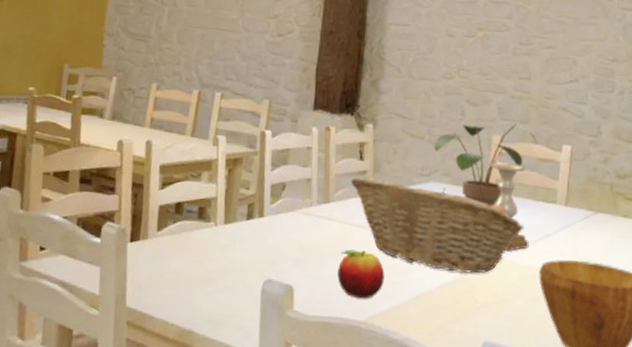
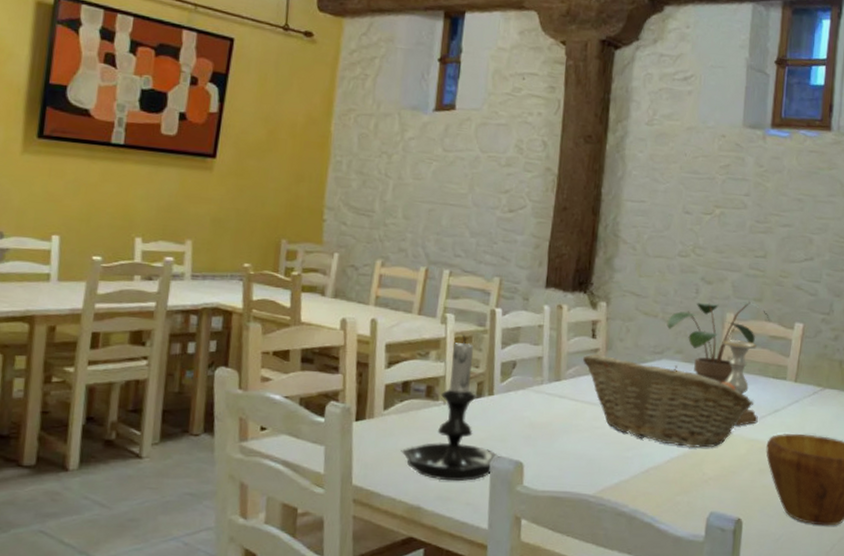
candle holder: none [173,156,270,305] -> present [401,334,499,482]
fruit: present [337,249,385,299] -> none [567,426,615,474]

